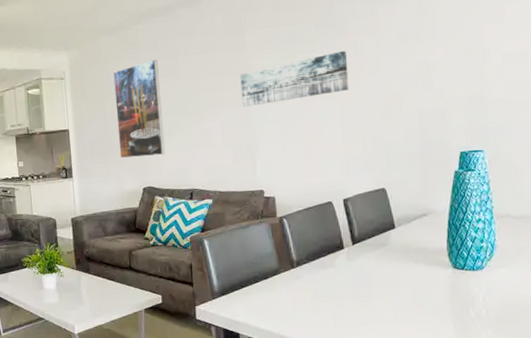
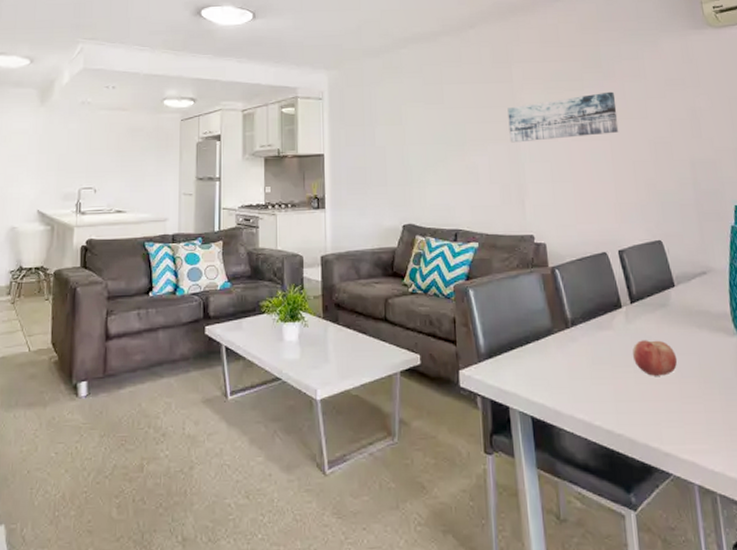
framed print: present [113,59,166,159] -> none [375,85,428,191]
fruit: none [351,274,393,304] -> present [632,340,678,376]

